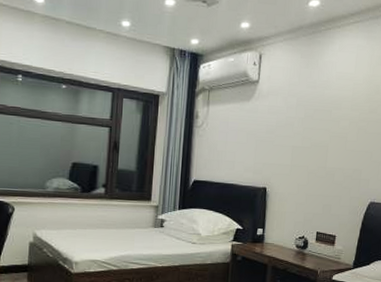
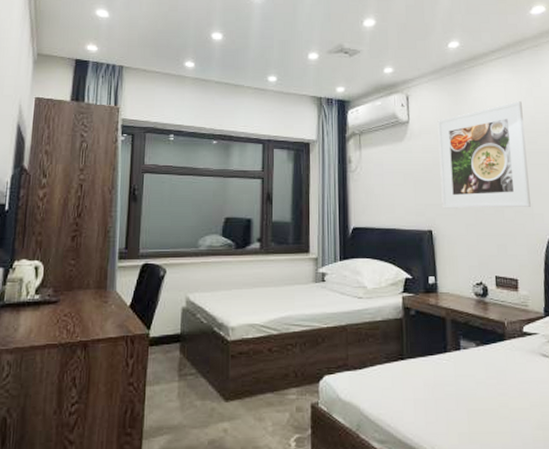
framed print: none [279,69,370,173] -> present [437,101,531,209]

